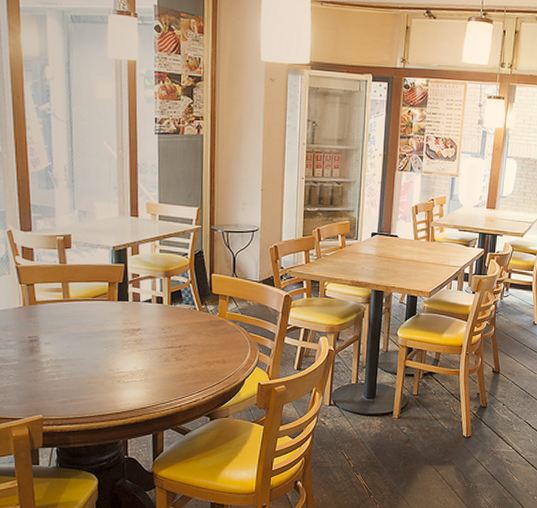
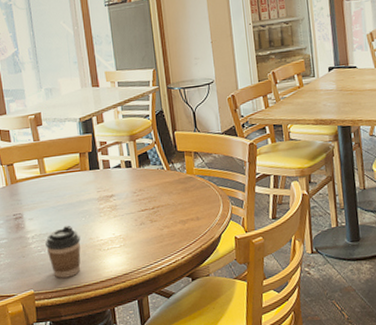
coffee cup: none [61,353,100,406] -> present [45,225,81,278]

